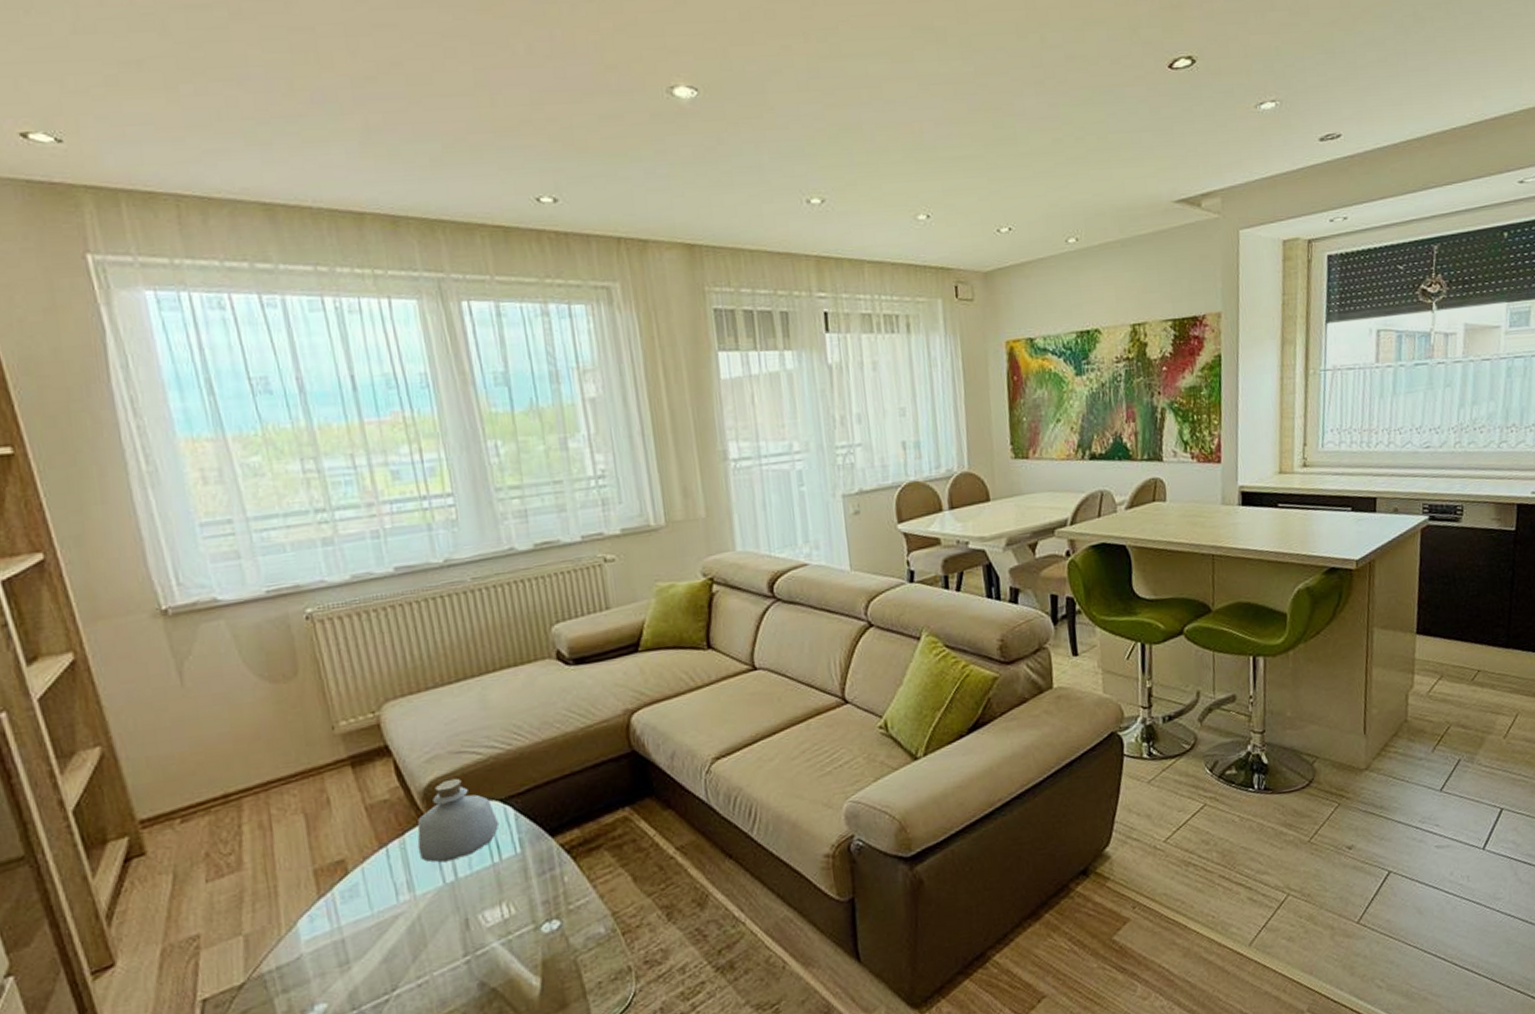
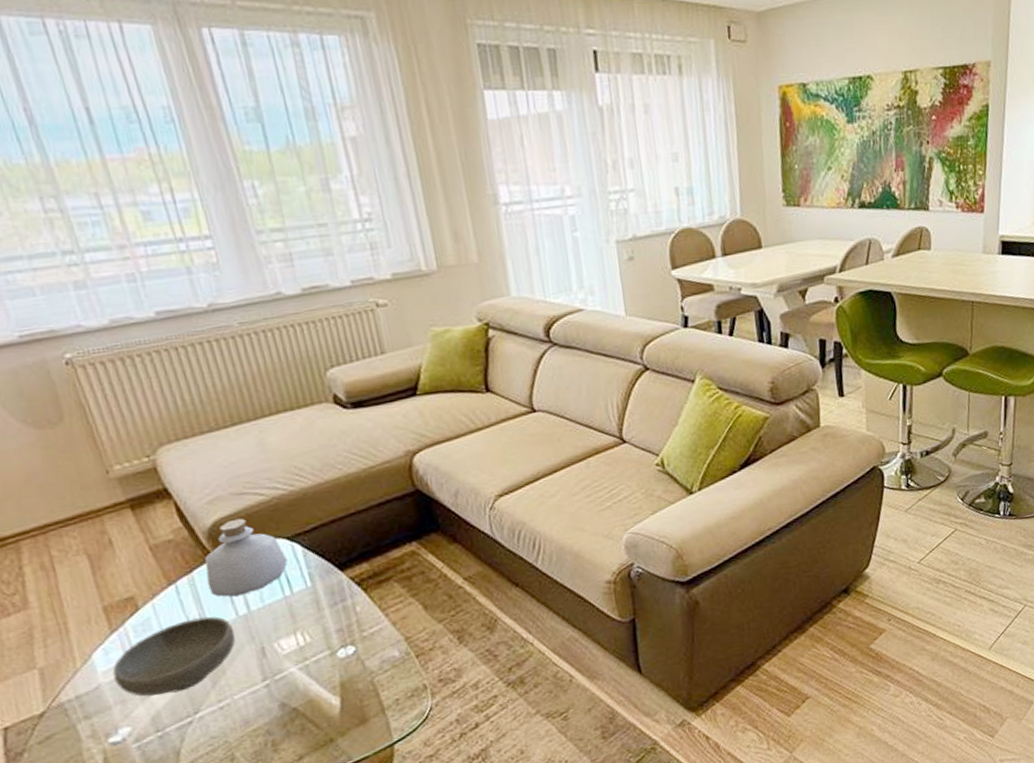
bowl: none [315,883,441,970] -> present [112,616,236,697]

